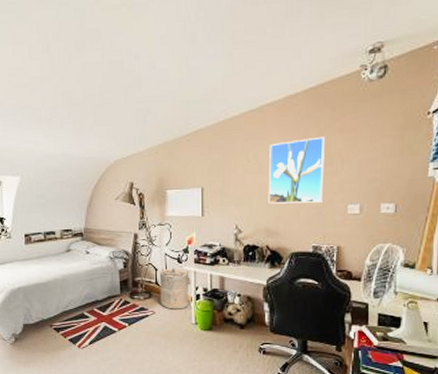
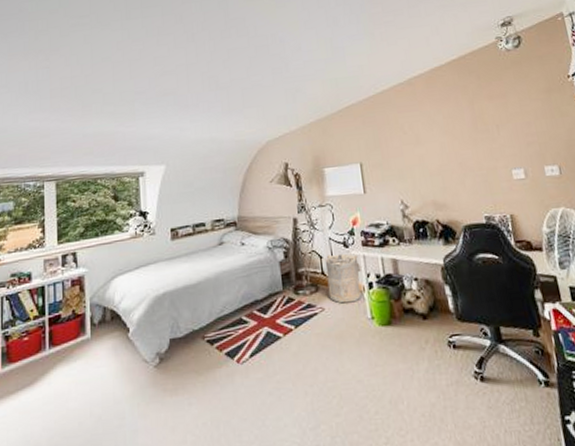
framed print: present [268,136,325,204] -> none [423,104,486,175]

